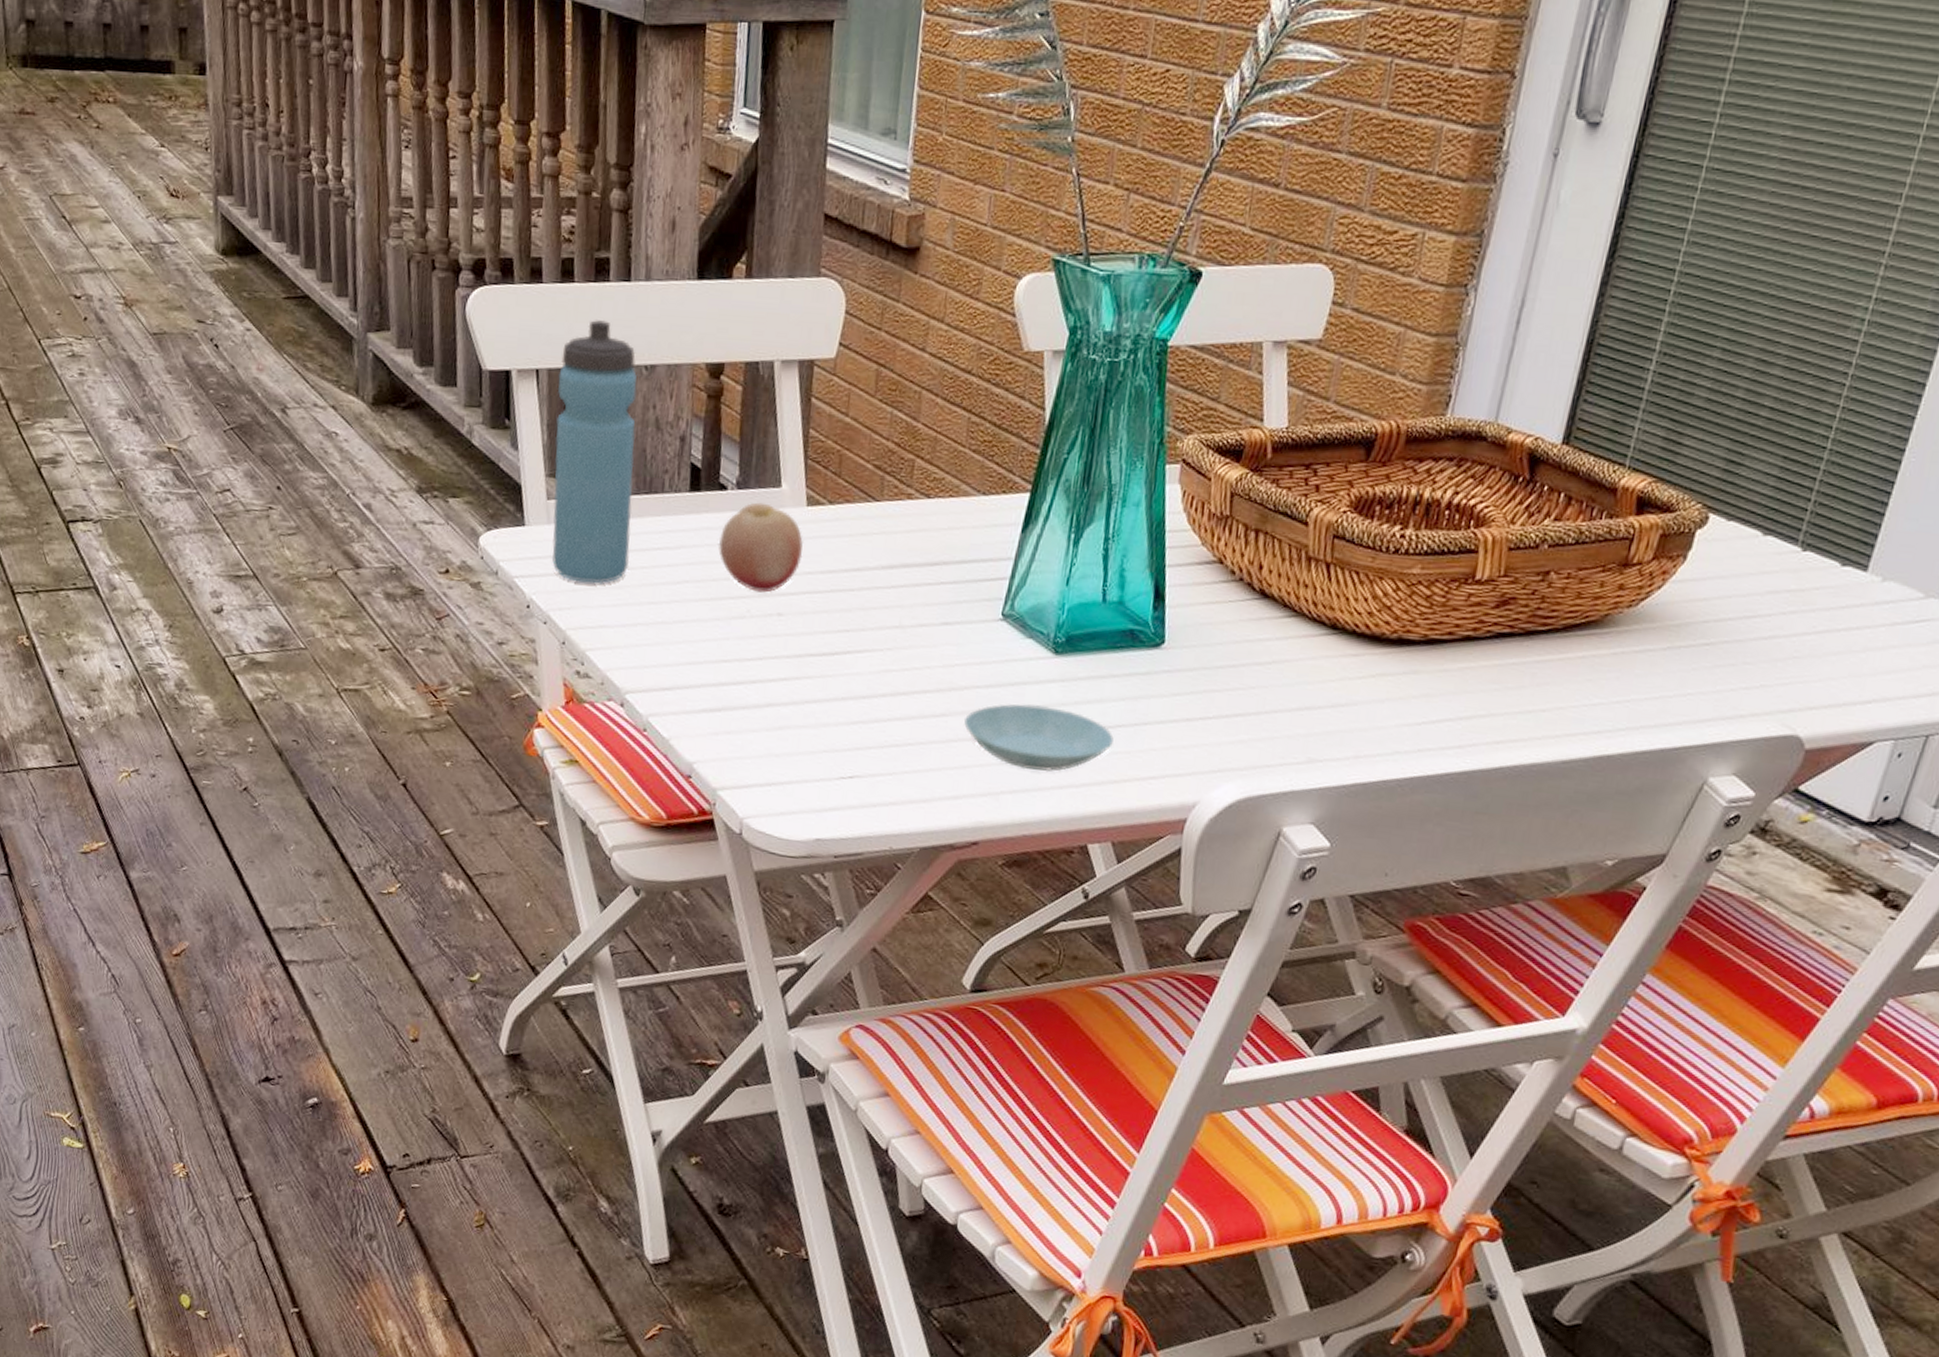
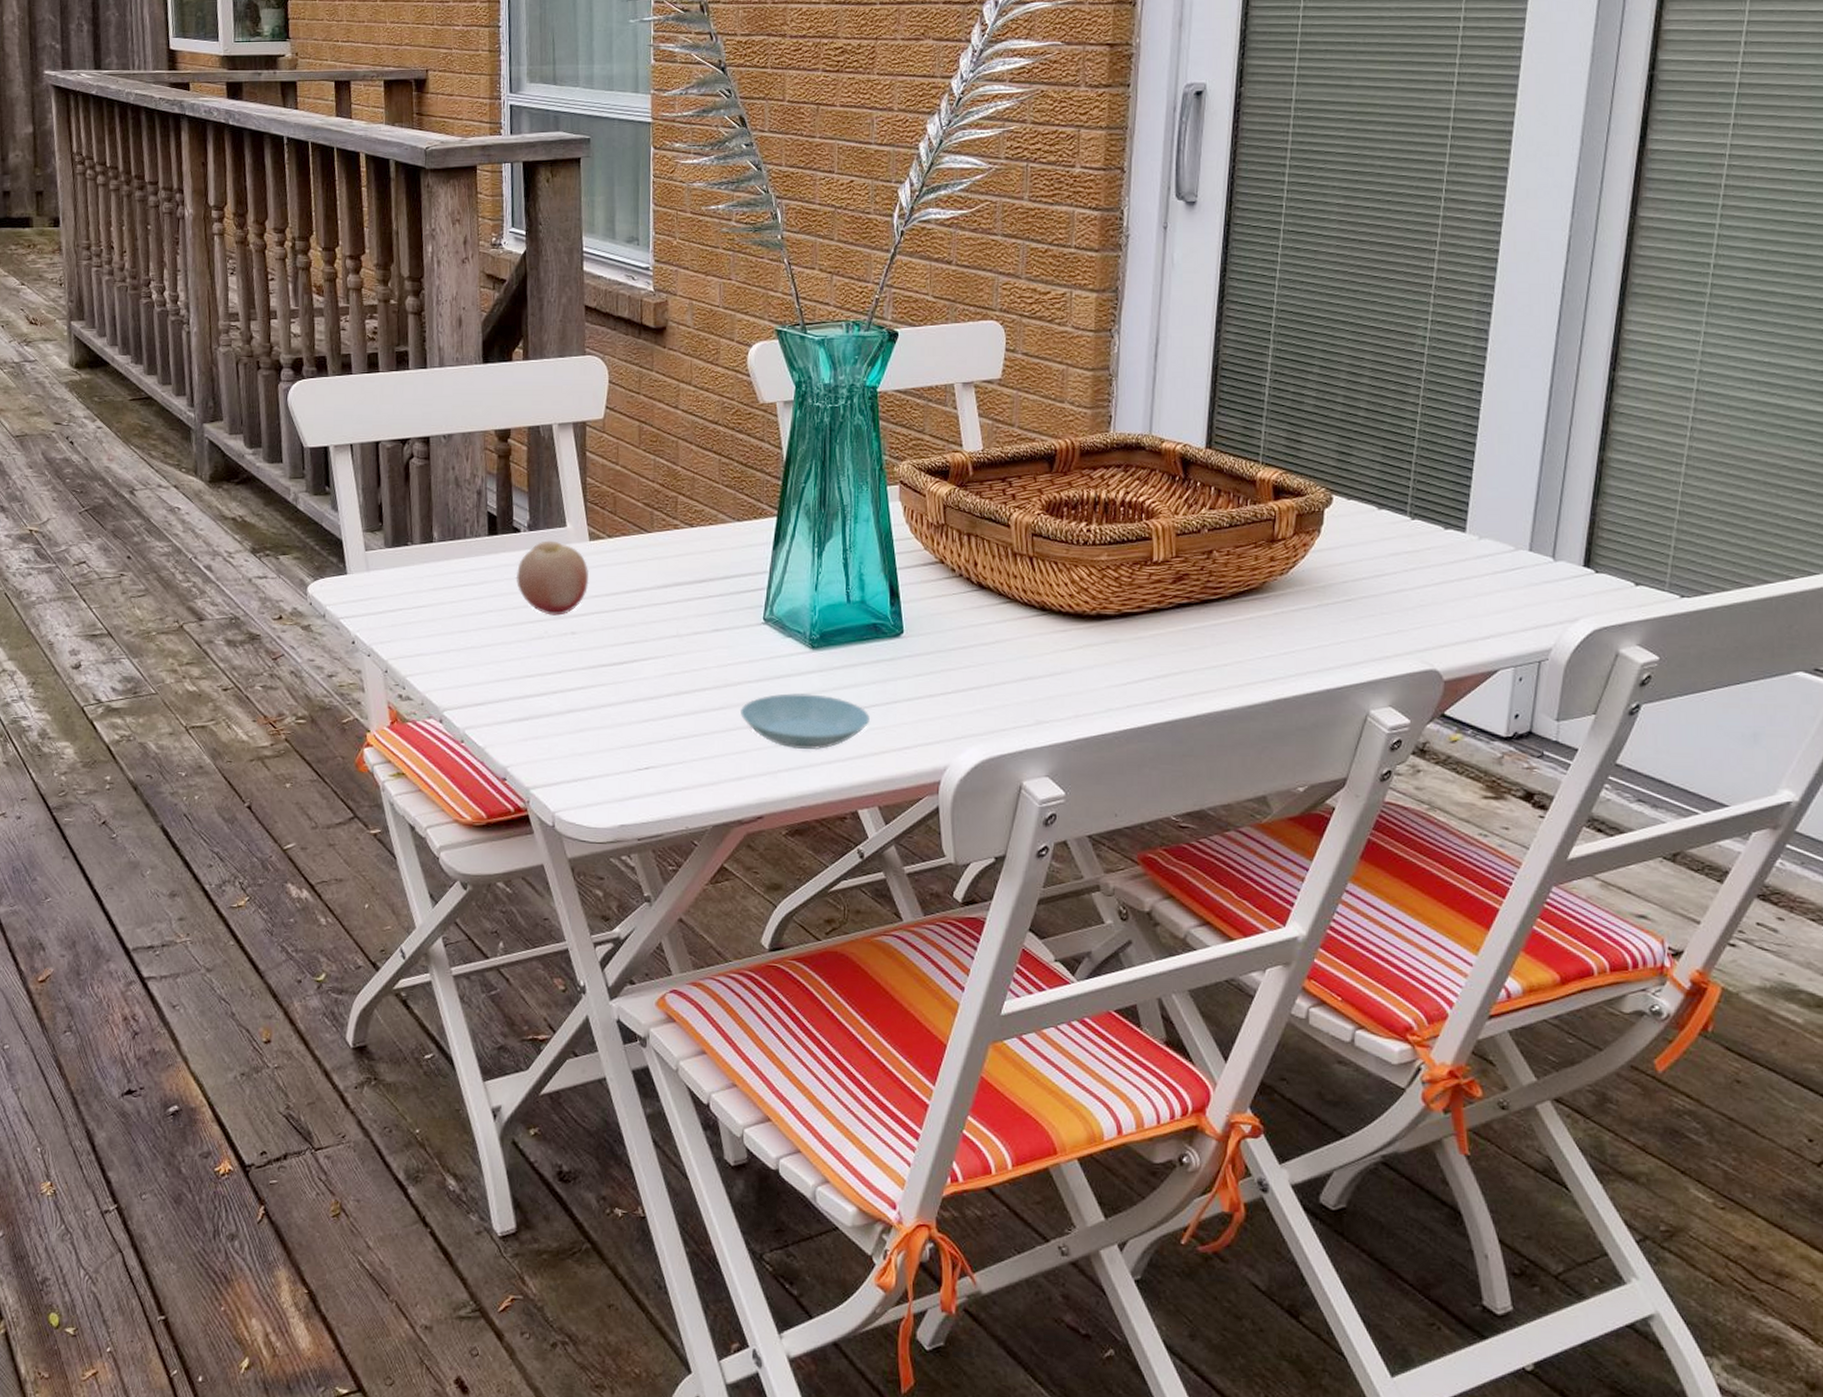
water bottle: present [551,320,637,584] -> none [369,401,440,619]

